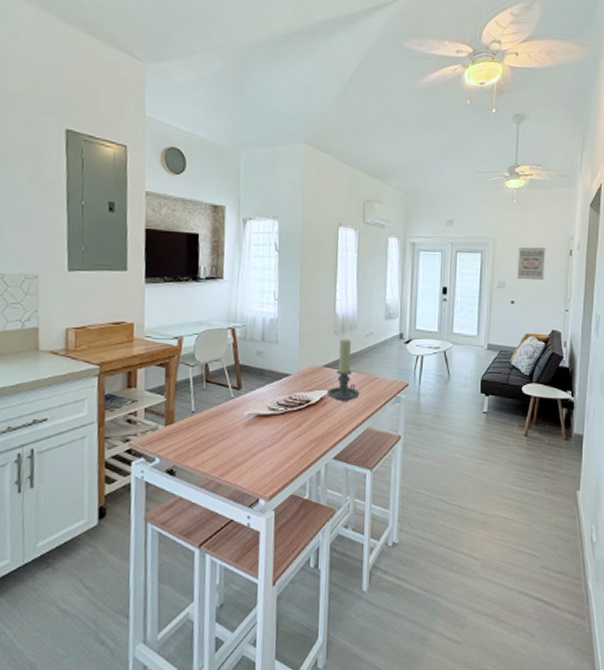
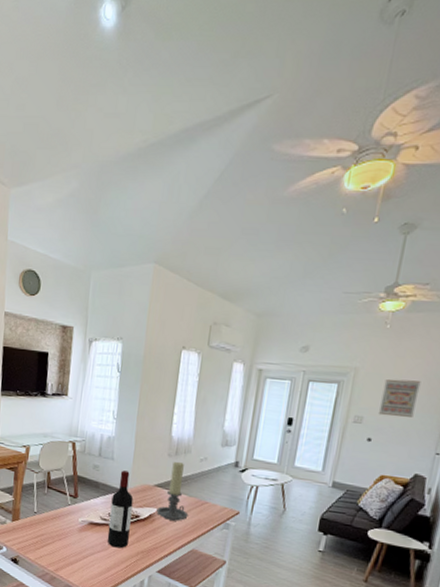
wine bottle: none [277,354,302,439] -> present [107,470,134,549]

